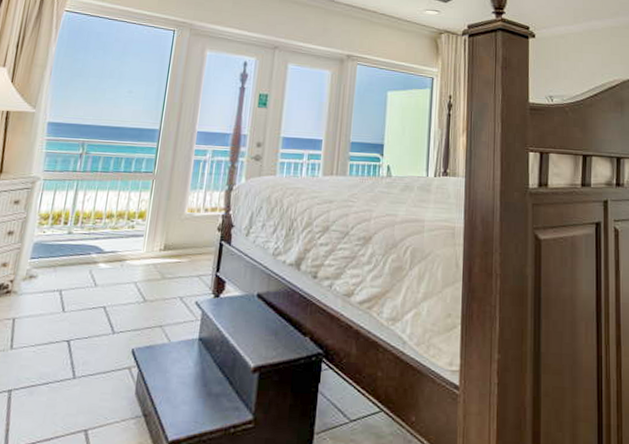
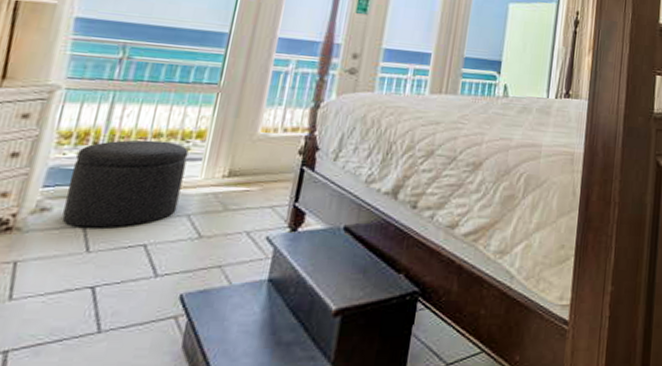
ottoman: none [44,220,133,293] -> present [62,139,189,228]

